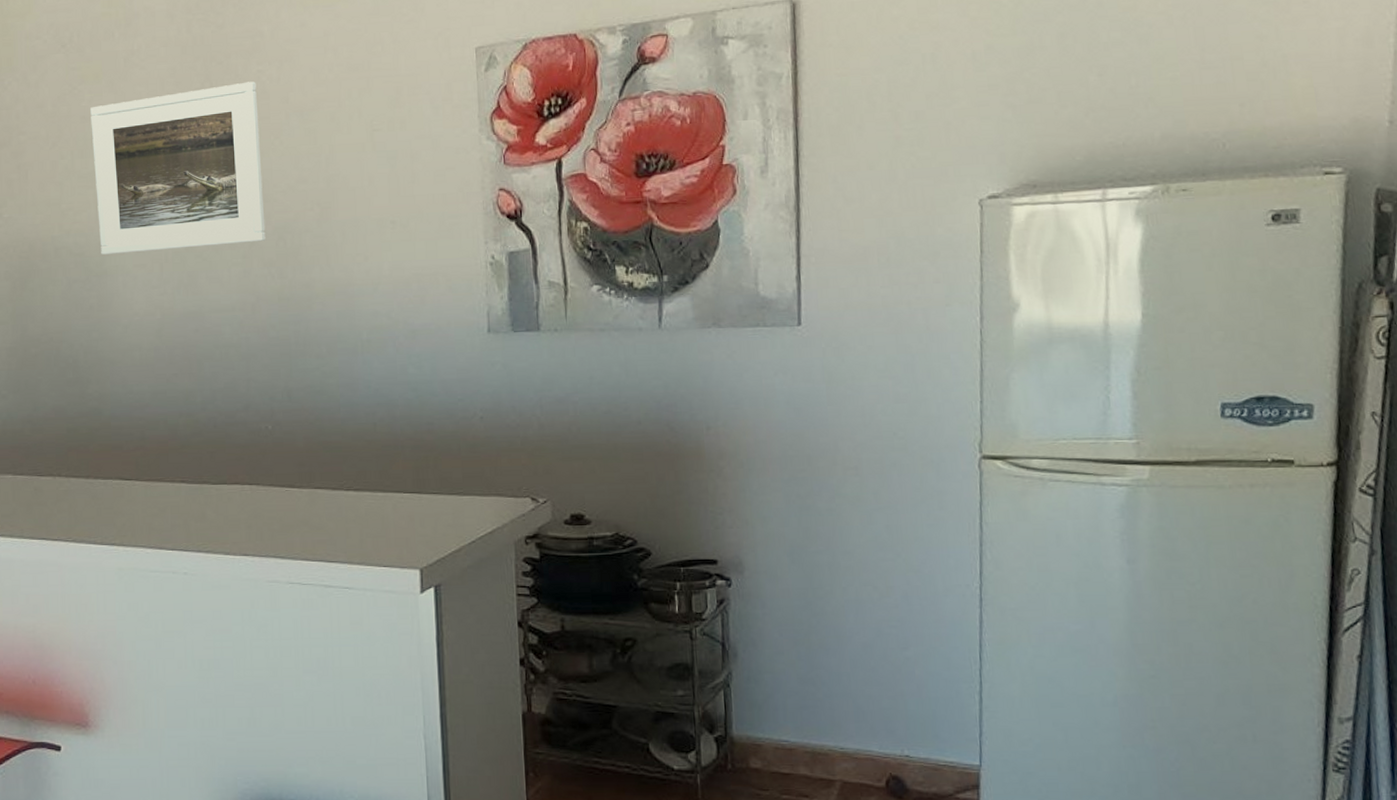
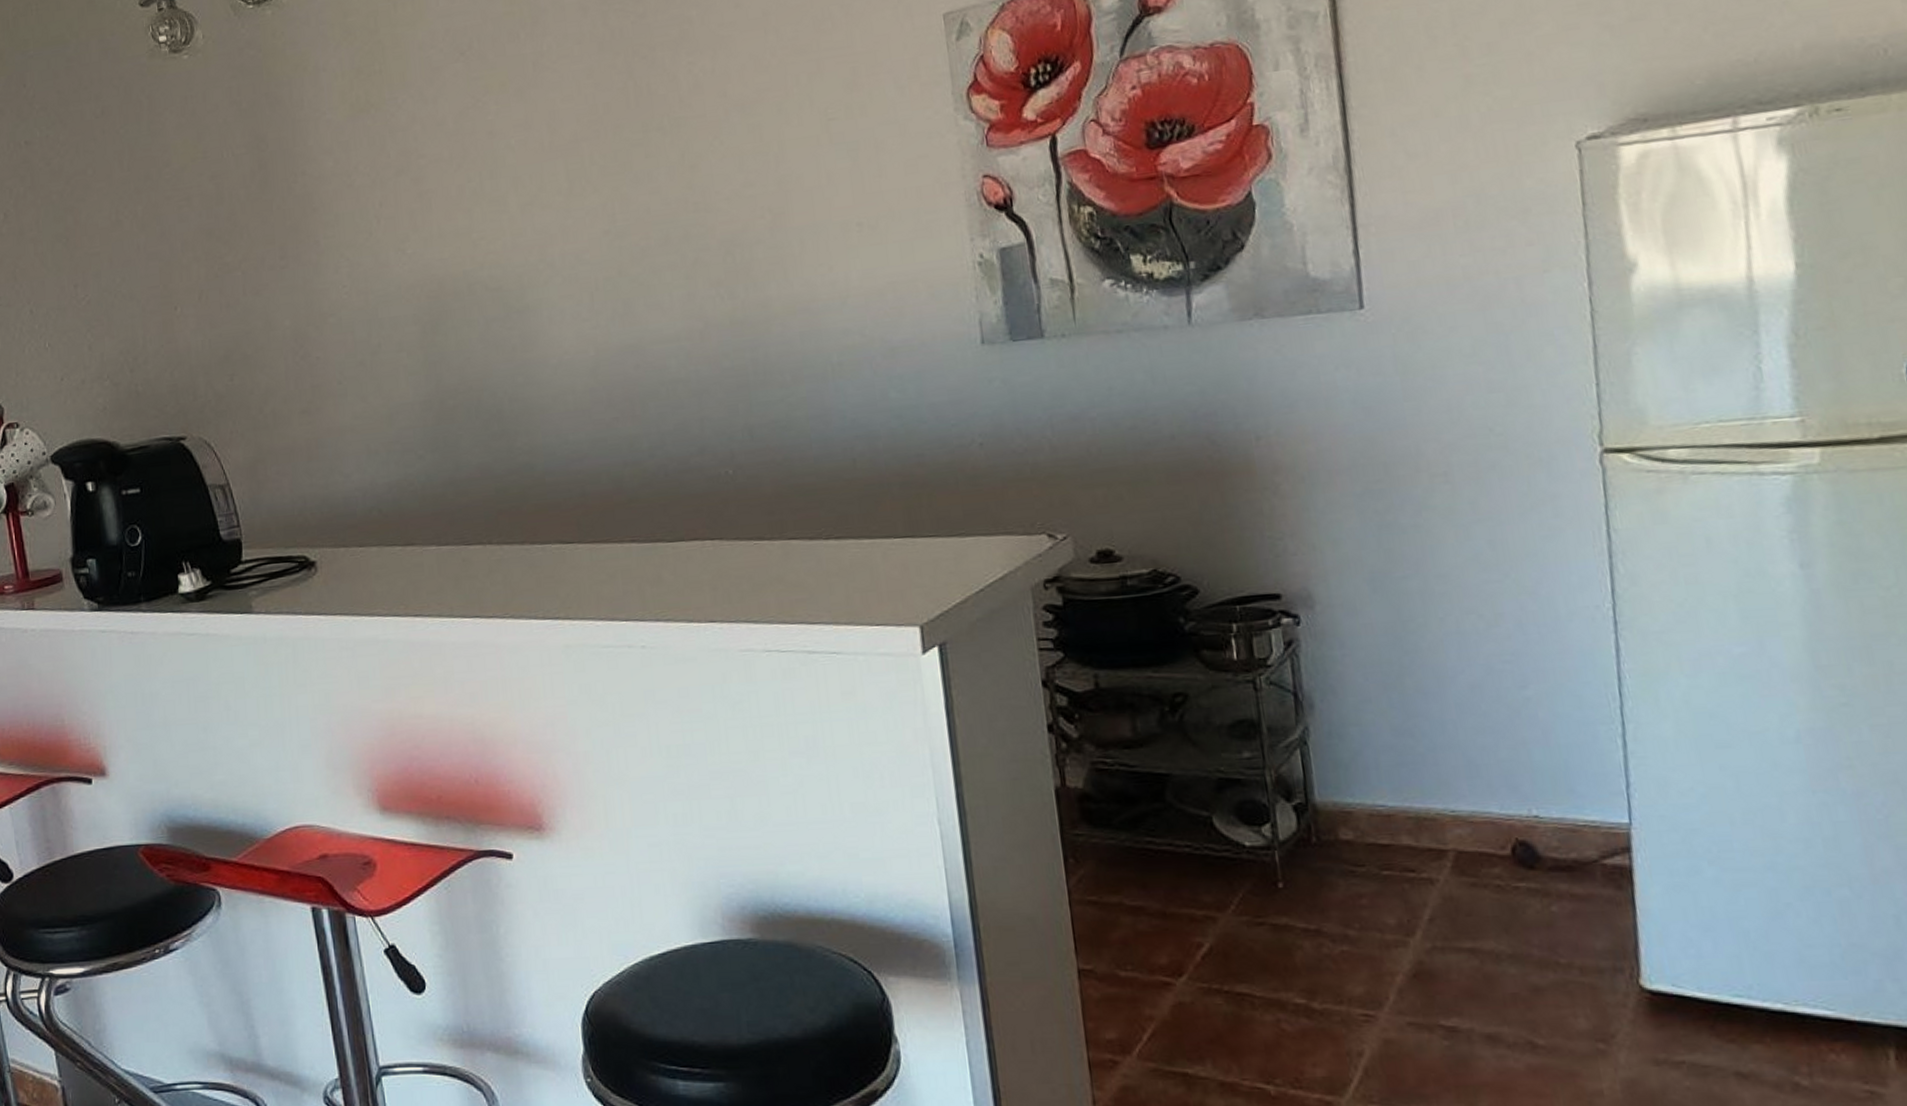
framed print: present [90,81,266,256] -> none [498,75,711,288]

